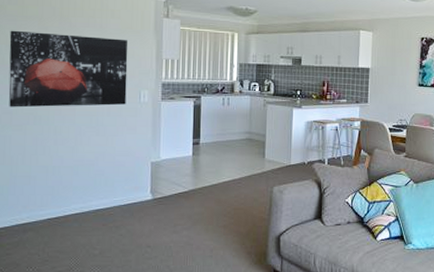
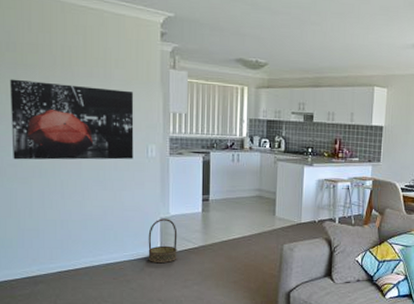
basket: none [138,163,168,209] -> present [148,218,178,264]

